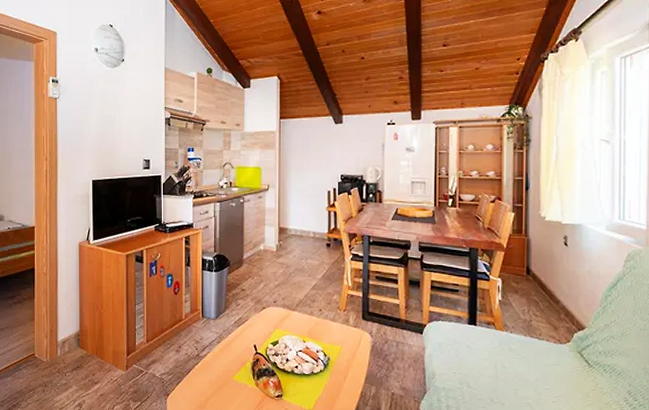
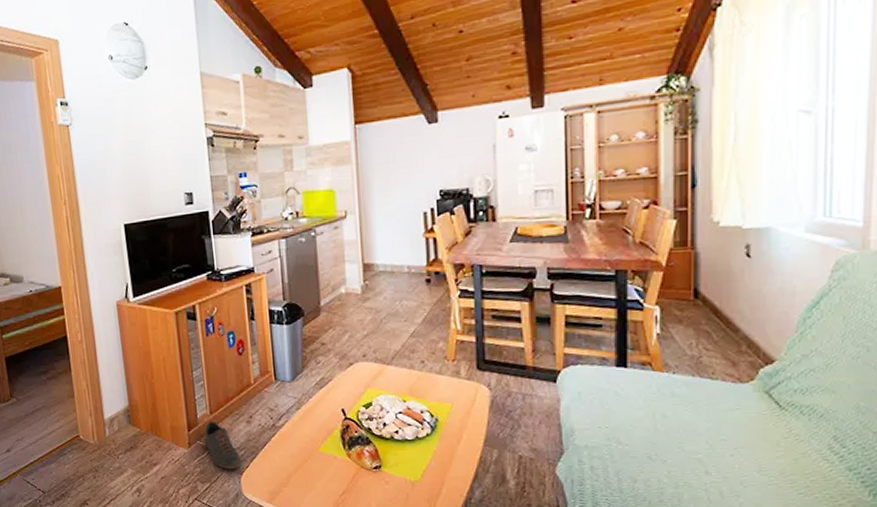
shoe: none [139,348,169,392] -> present [204,420,242,470]

